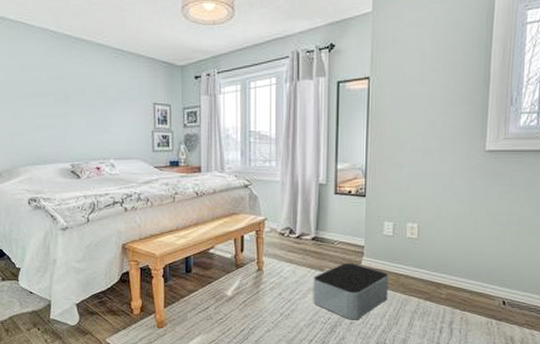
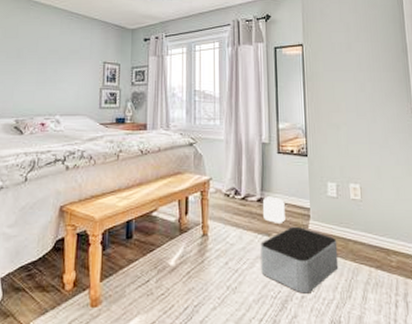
speaker: none [316,235,339,261] -> present [262,196,285,225]

